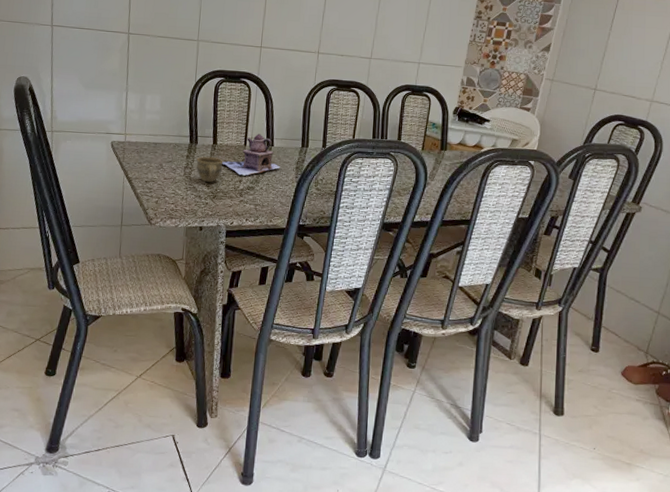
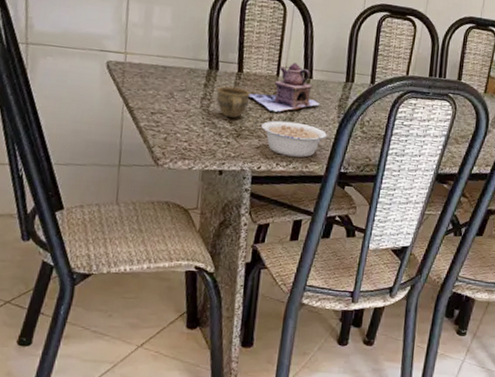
legume: none [233,183,292,213] -> present [261,120,333,158]

